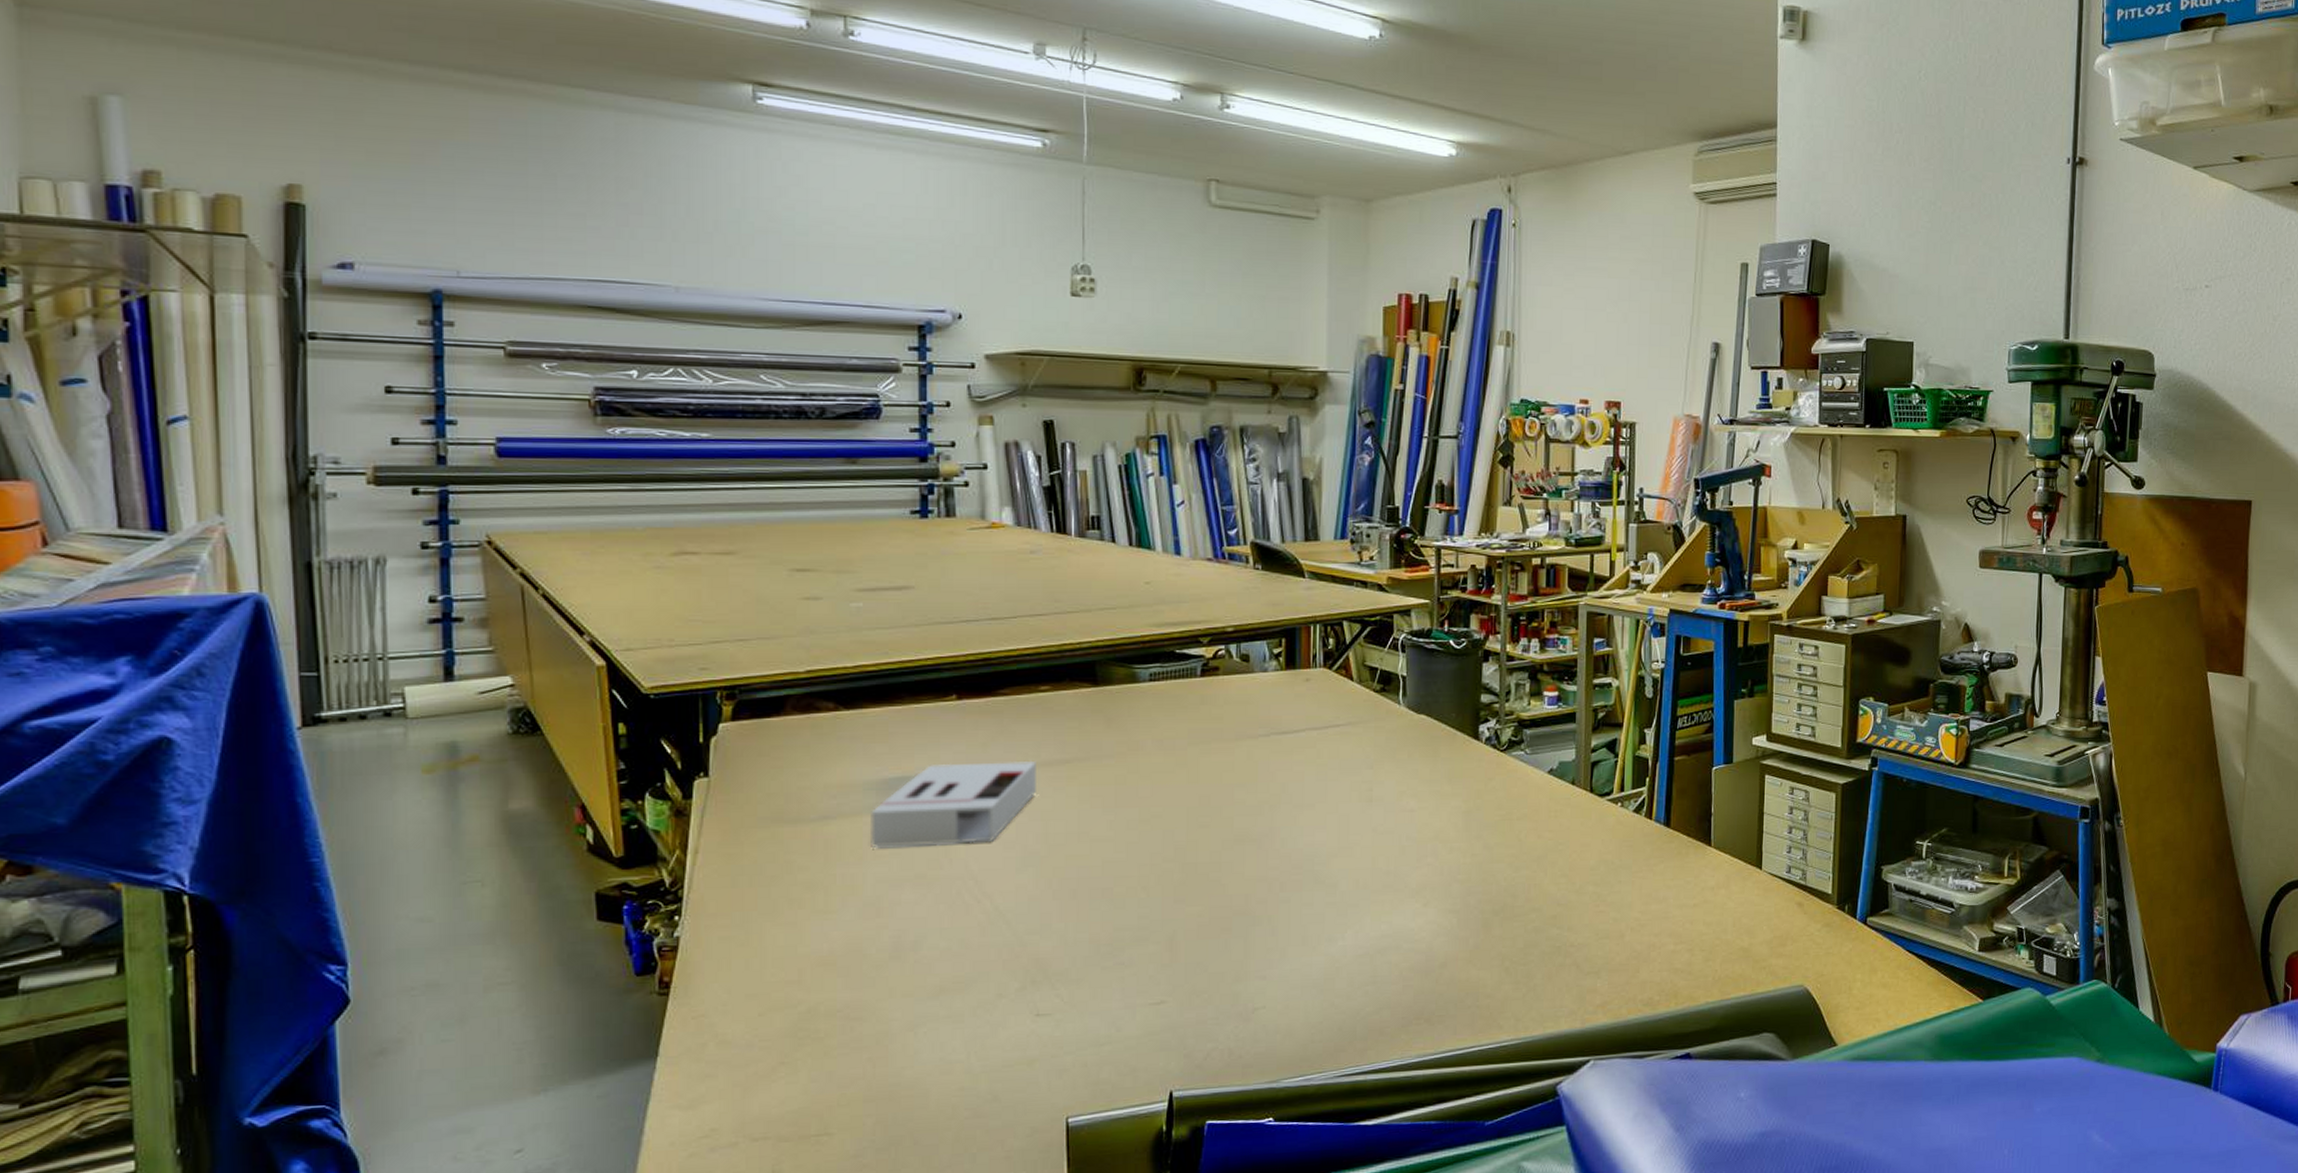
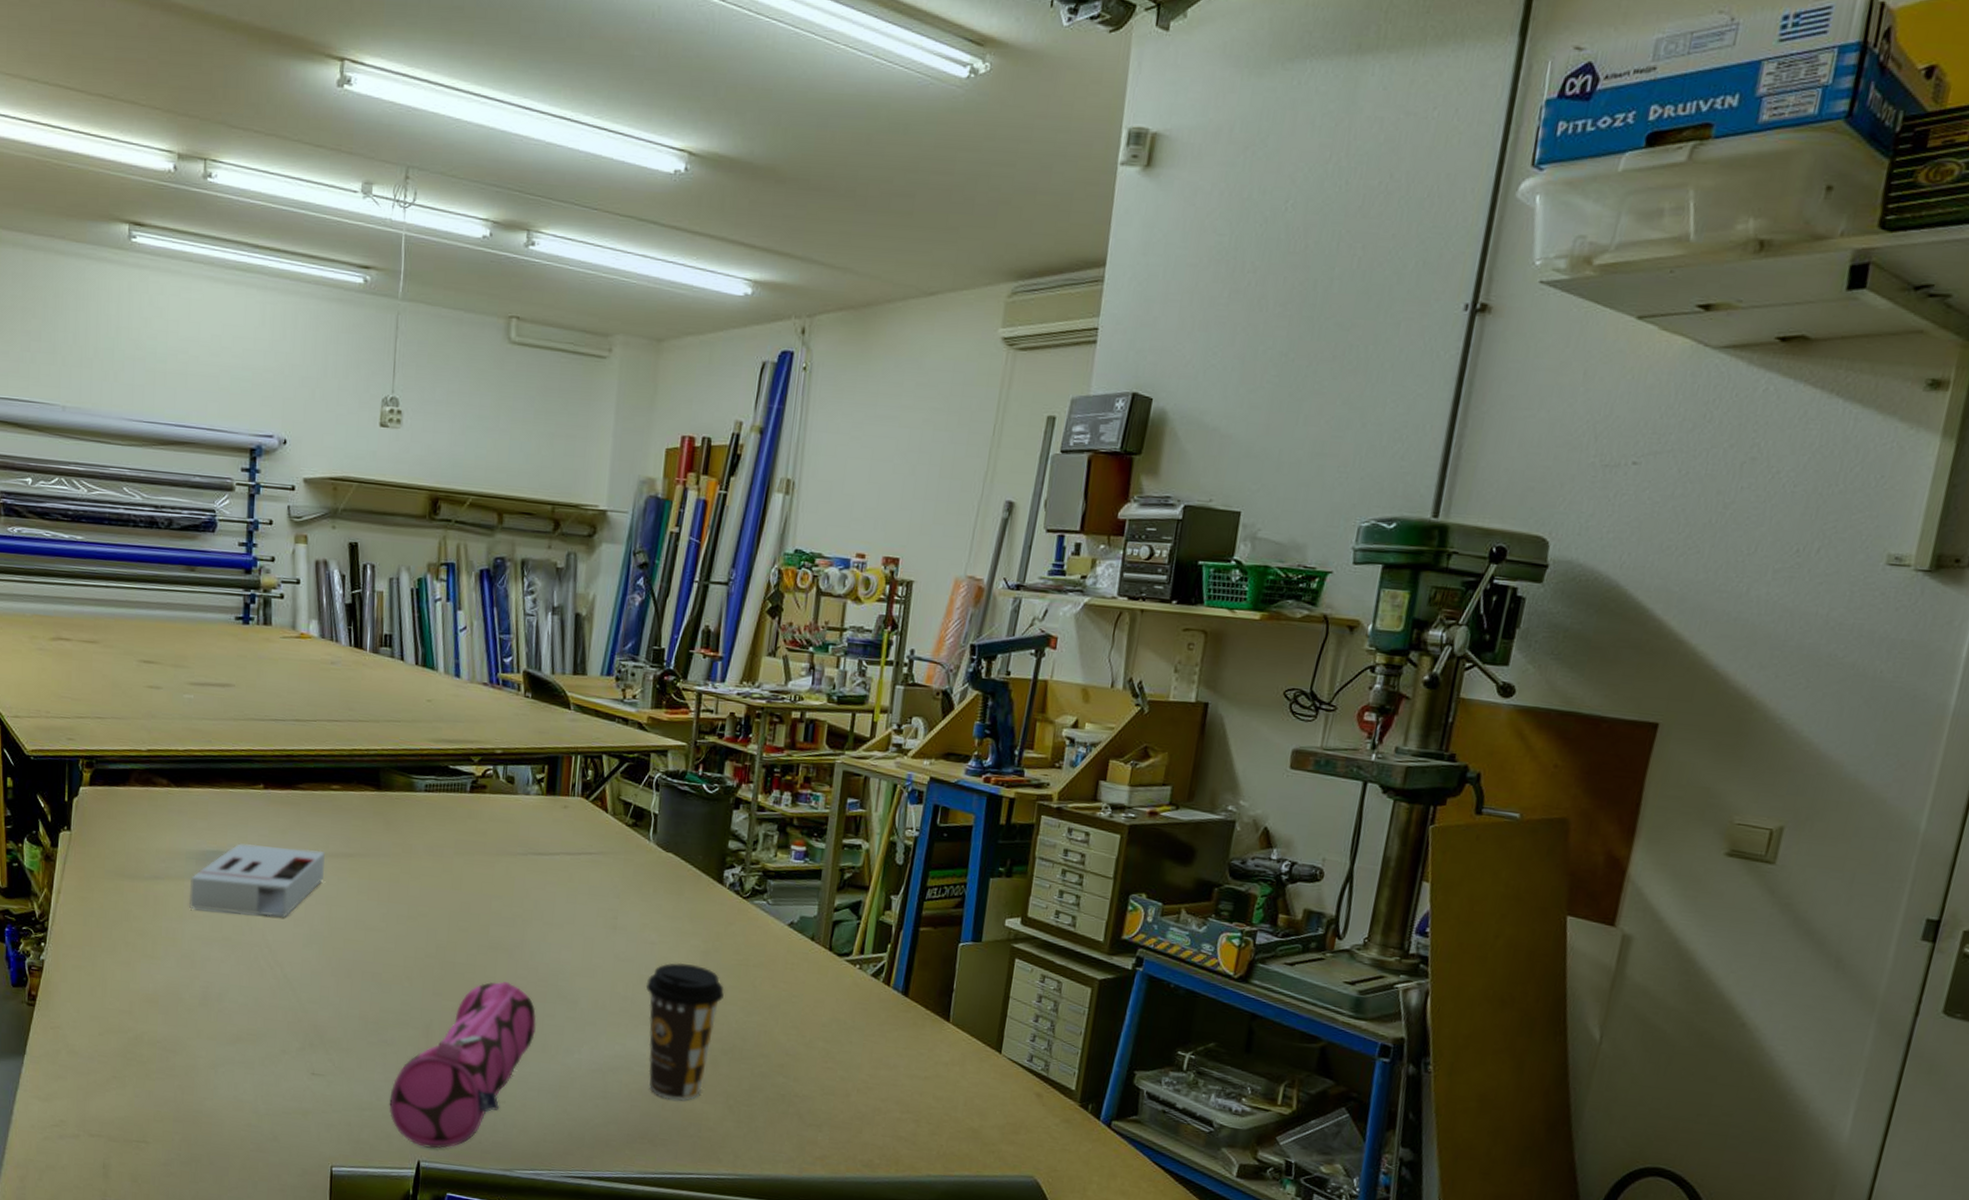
pencil case: none [1132,875,1293,1075] -> present [389,982,537,1149]
coffee cup: none [1408,826,1490,972] -> present [645,962,724,1100]

